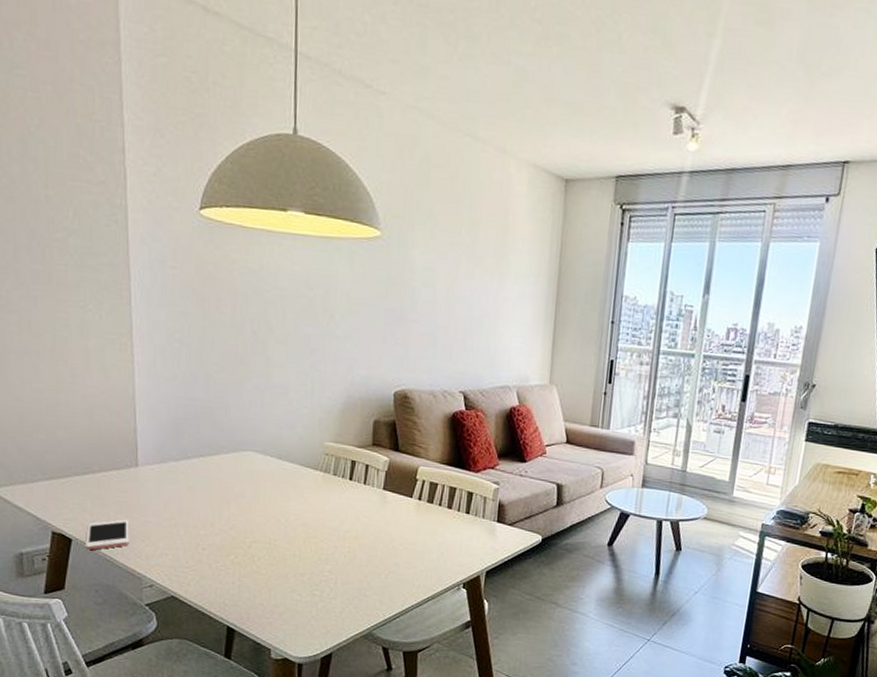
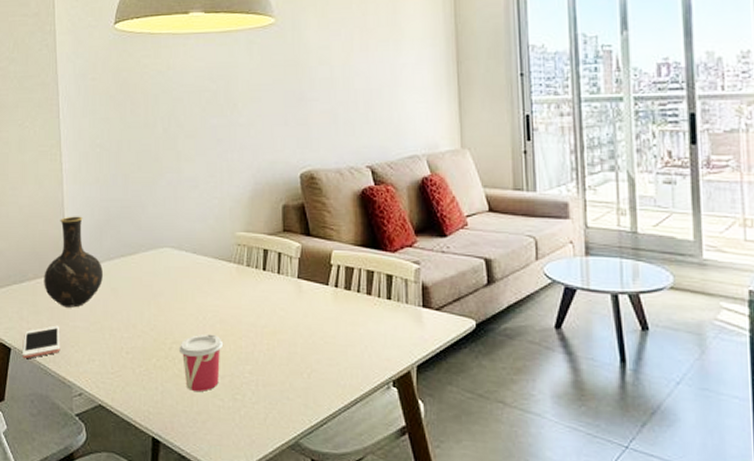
vase: none [111,411,179,503] -> present [44,216,103,308]
cup: none [258,534,305,587] -> present [178,333,224,391]

